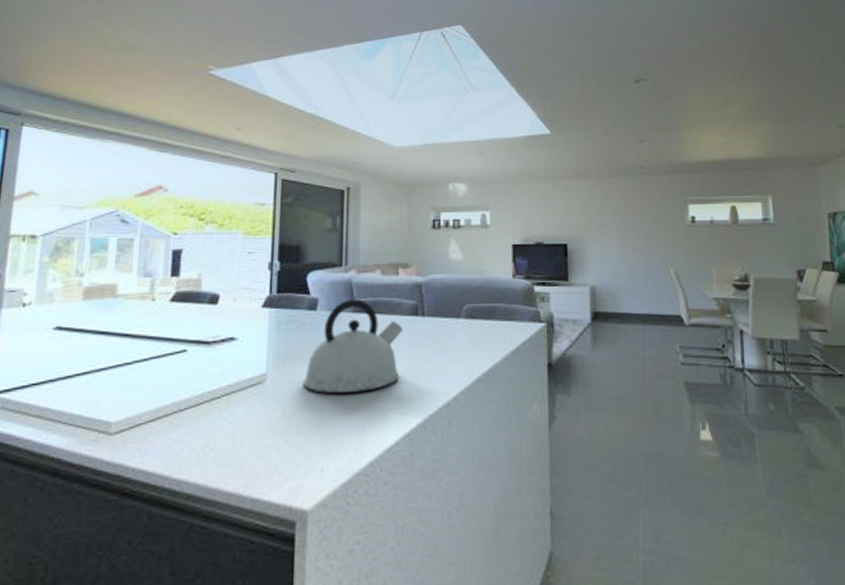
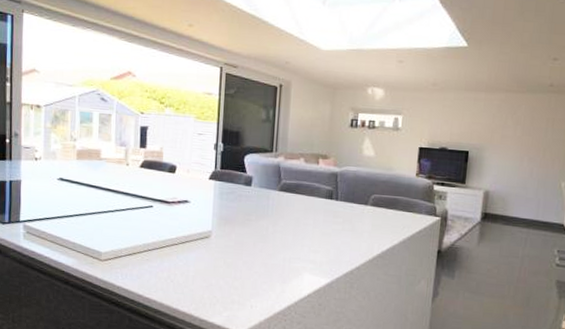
kettle: present [303,299,404,393] -> none [239,180,320,254]

